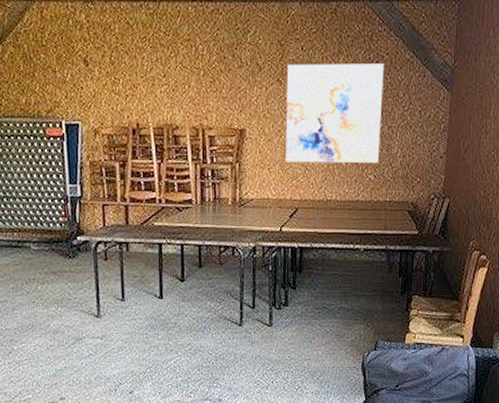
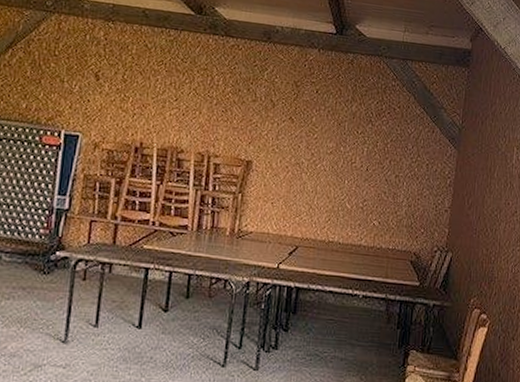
wall art: present [285,63,385,164] -> none [290,104,396,210]

